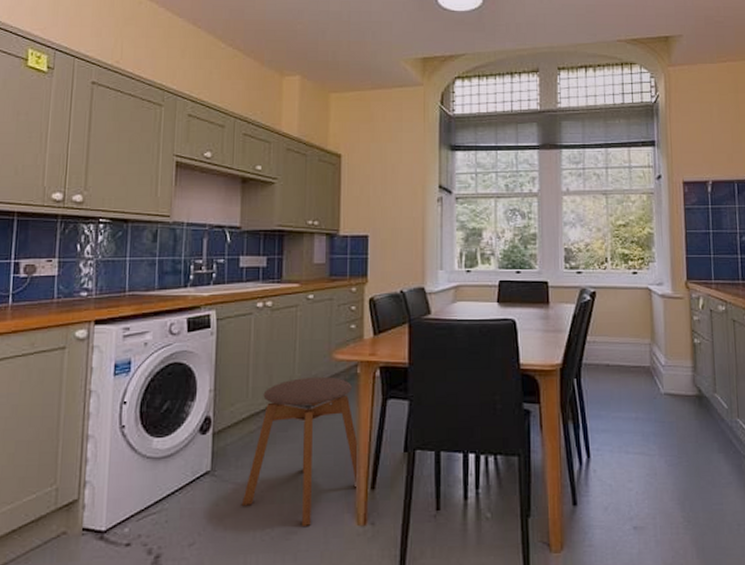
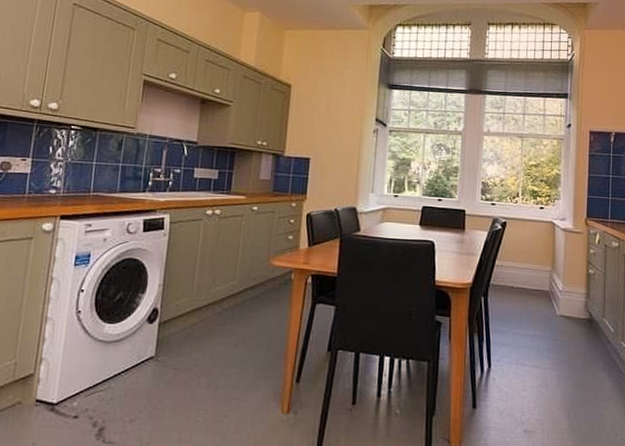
stool: present [241,376,359,526] -> none [179,279,288,411]

